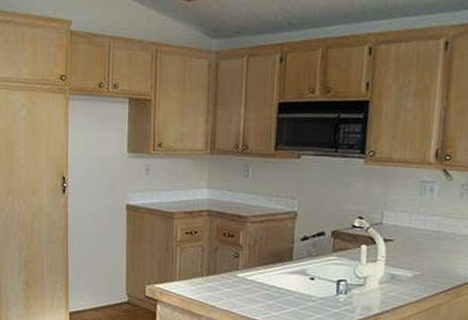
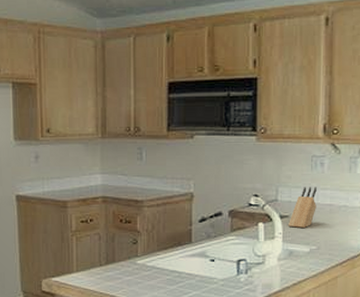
knife block: none [392,212,425,253] -> present [289,187,317,228]

